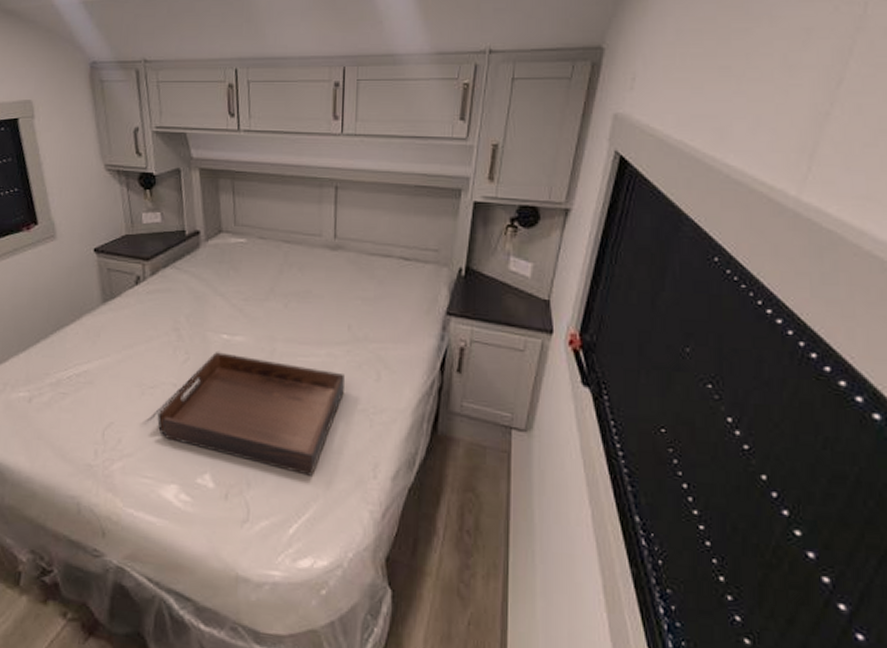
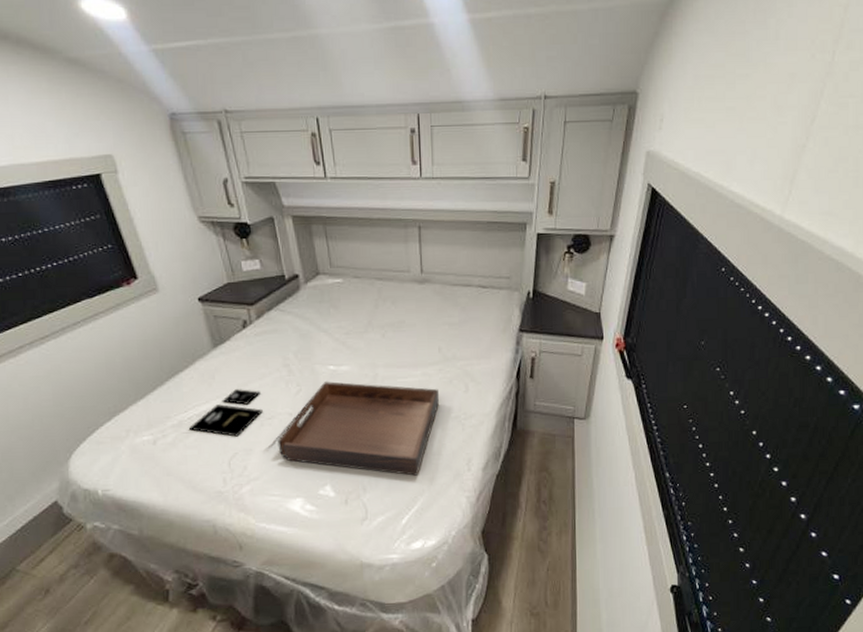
award: none [66,350,146,404] -> present [188,389,263,437]

